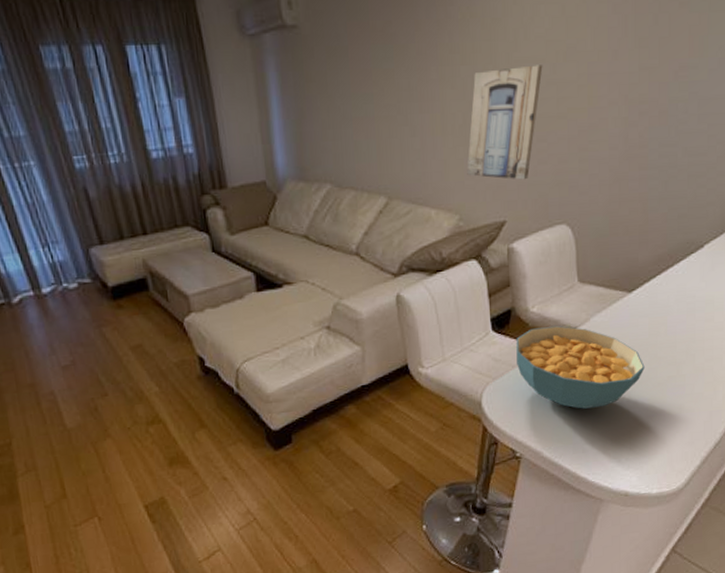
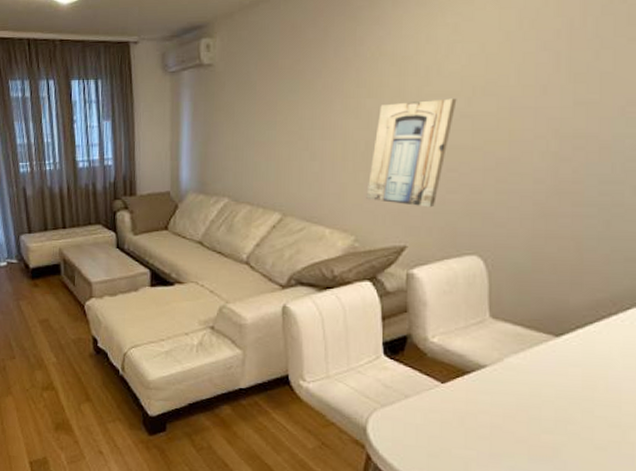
cereal bowl: present [516,325,645,409] -> none [410,359,576,461]

